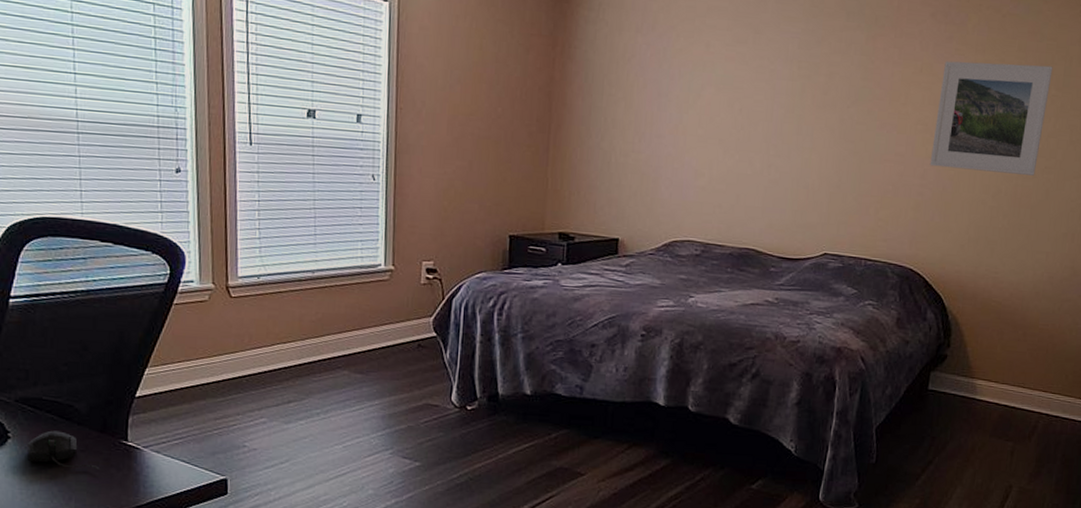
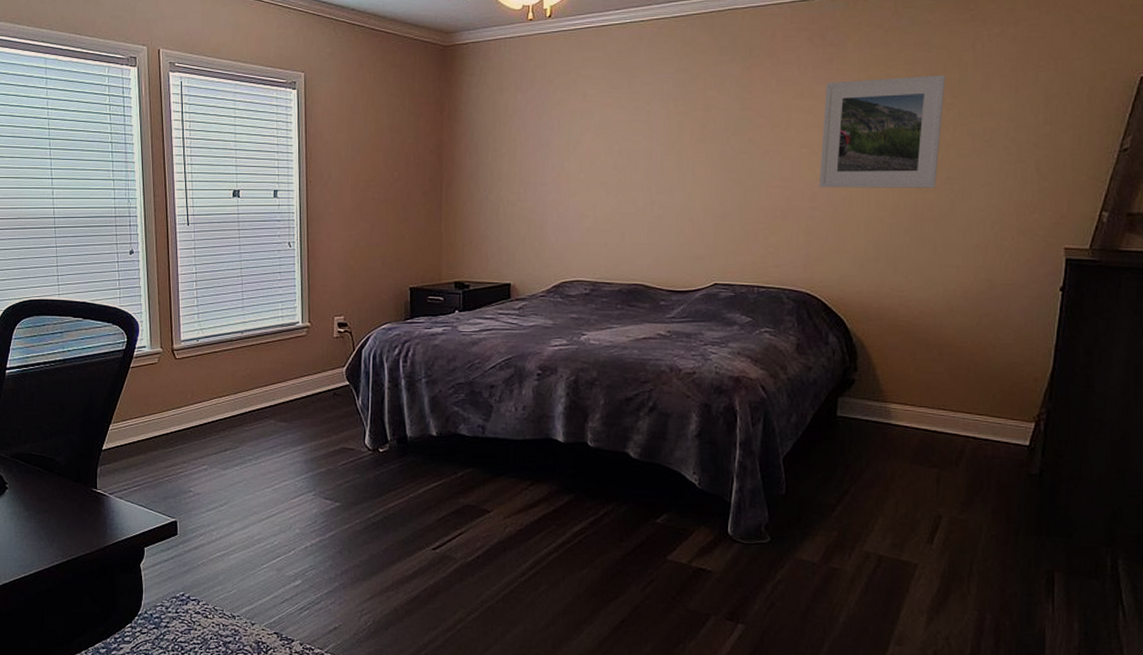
computer mouse: present [27,430,99,470] -> none [21,481,75,515]

